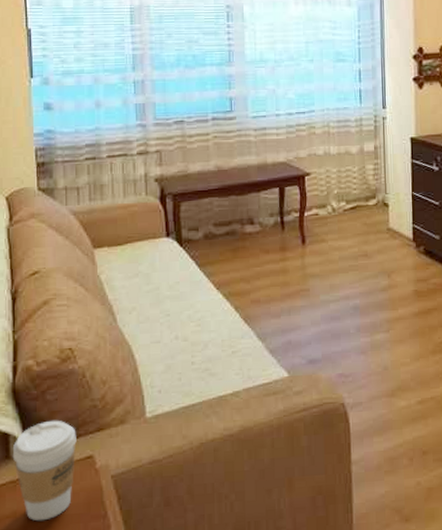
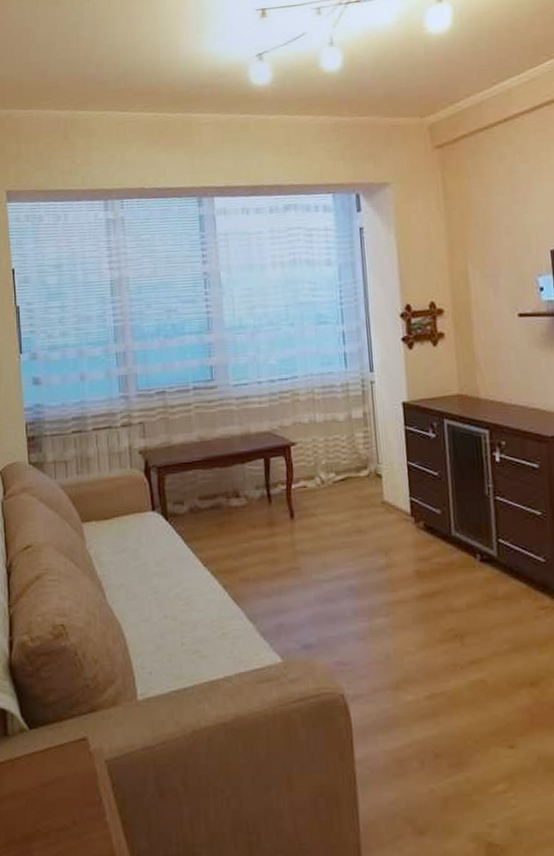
coffee cup: present [12,420,77,521] -> none [10,698,71,804]

